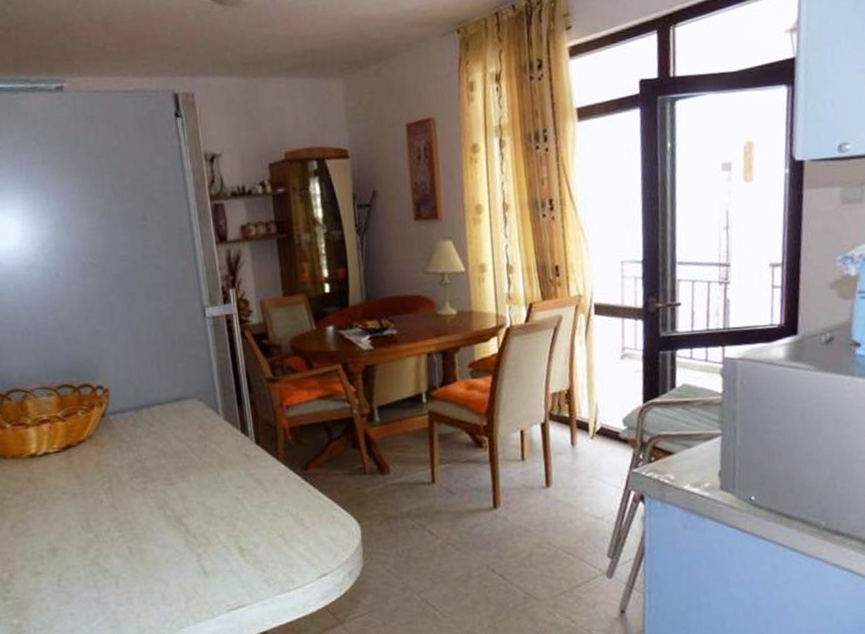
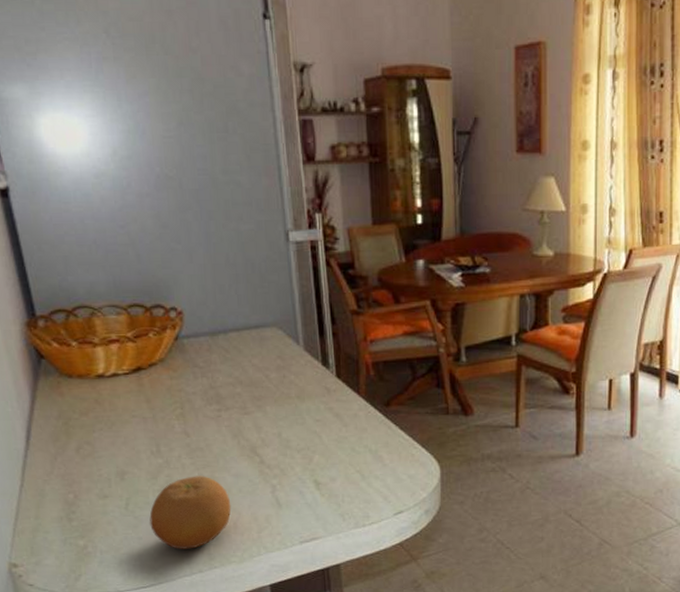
fruit: none [81,548,160,624] -> present [149,476,232,549]

